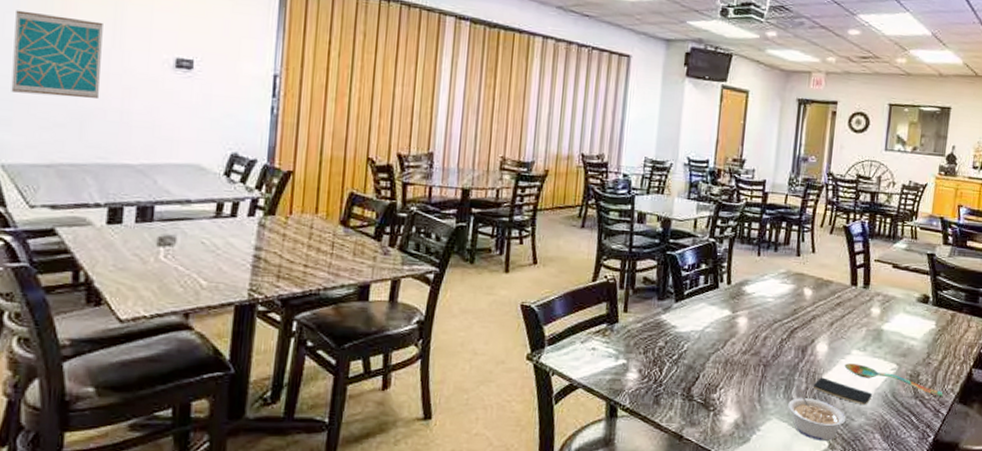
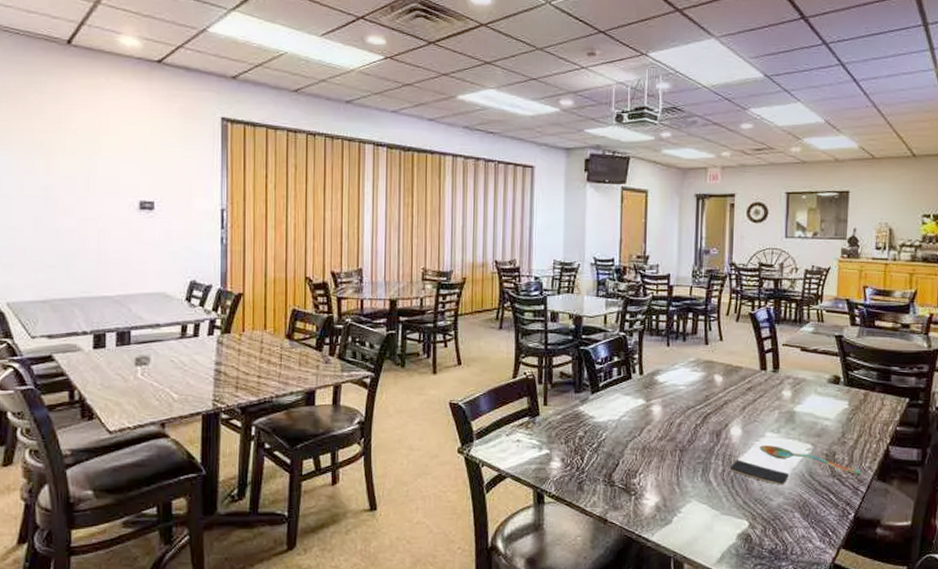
wall art: present [11,10,103,98] -> none [10,170,81,242]
legume: present [788,389,846,441] -> none [706,472,765,521]

